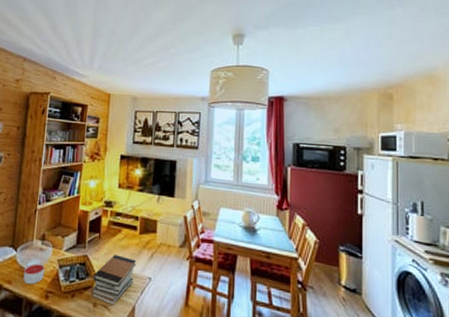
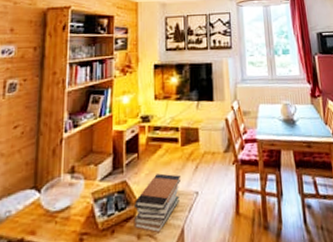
candle: present [23,263,45,284] -> none [50,202,77,230]

